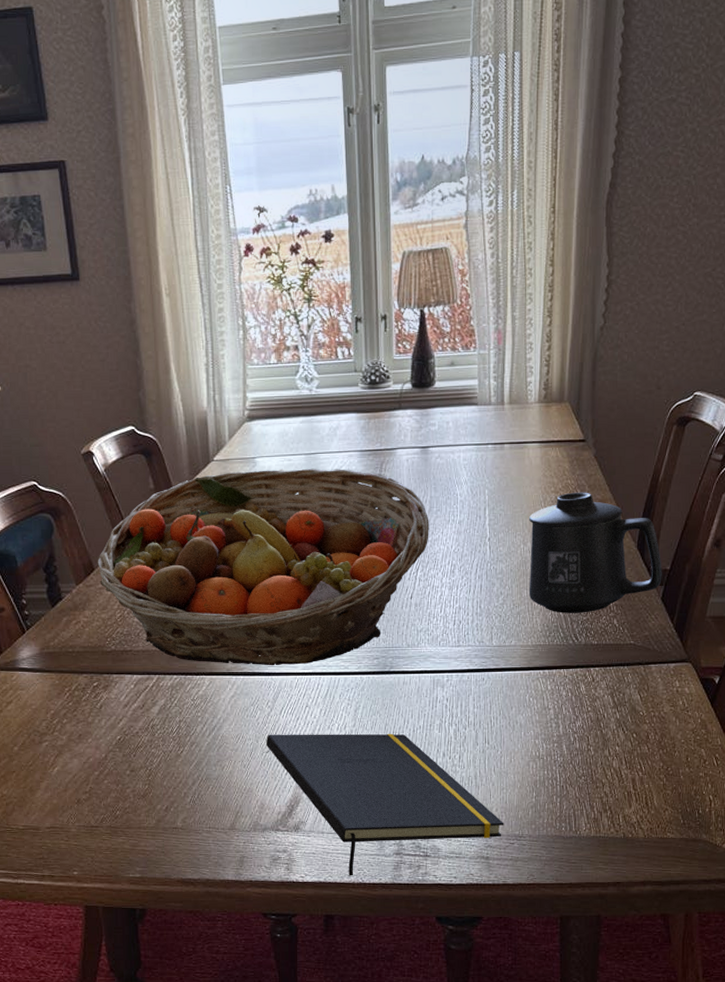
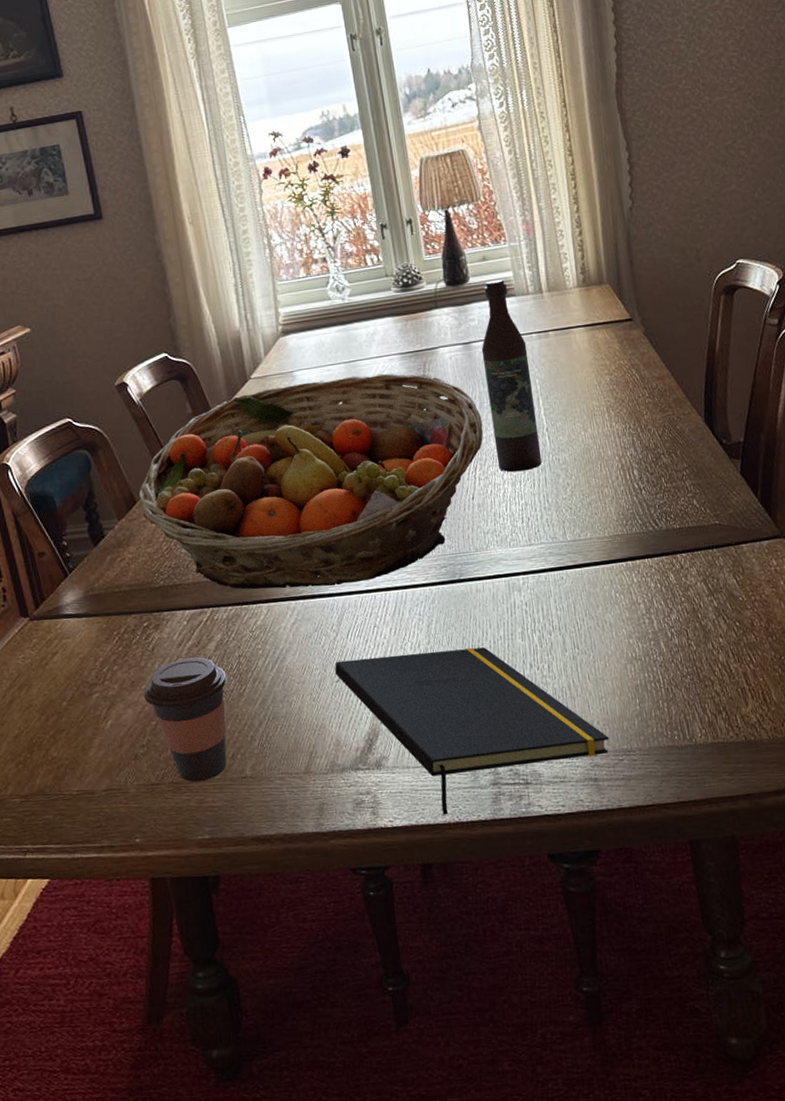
coffee cup: none [89,718,168,828] -> present [144,657,228,783]
wine bottle: none [438,387,481,577] -> present [481,279,543,473]
mug: present [528,492,662,613] -> none [586,371,737,499]

